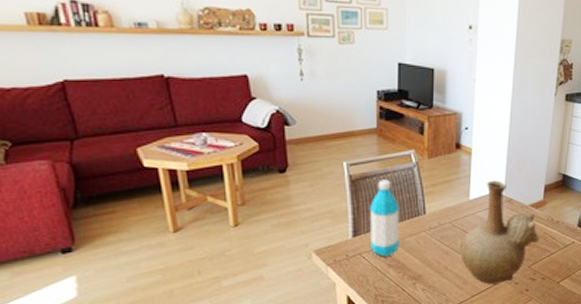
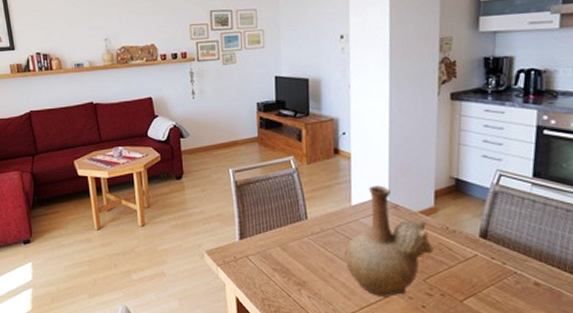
water bottle: present [369,179,400,258] -> none [253,185,283,261]

